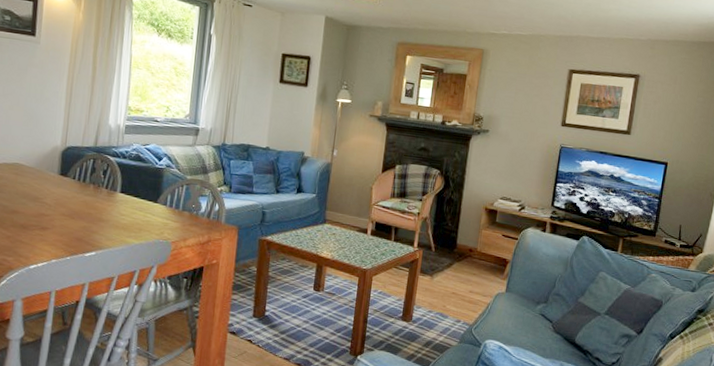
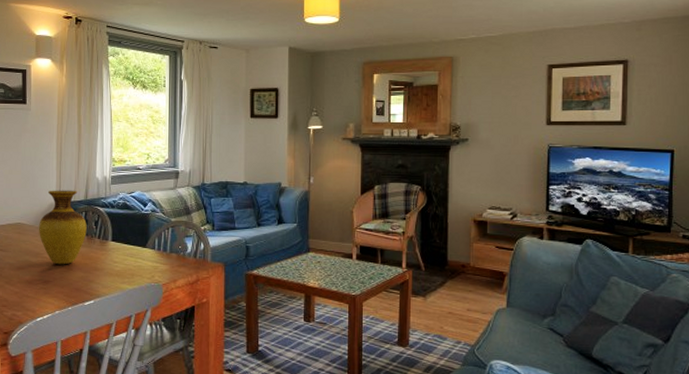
vase: none [39,132,94,213] -> present [39,190,87,265]

